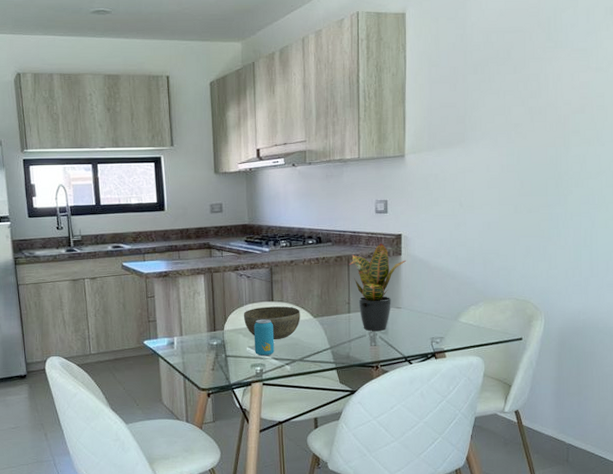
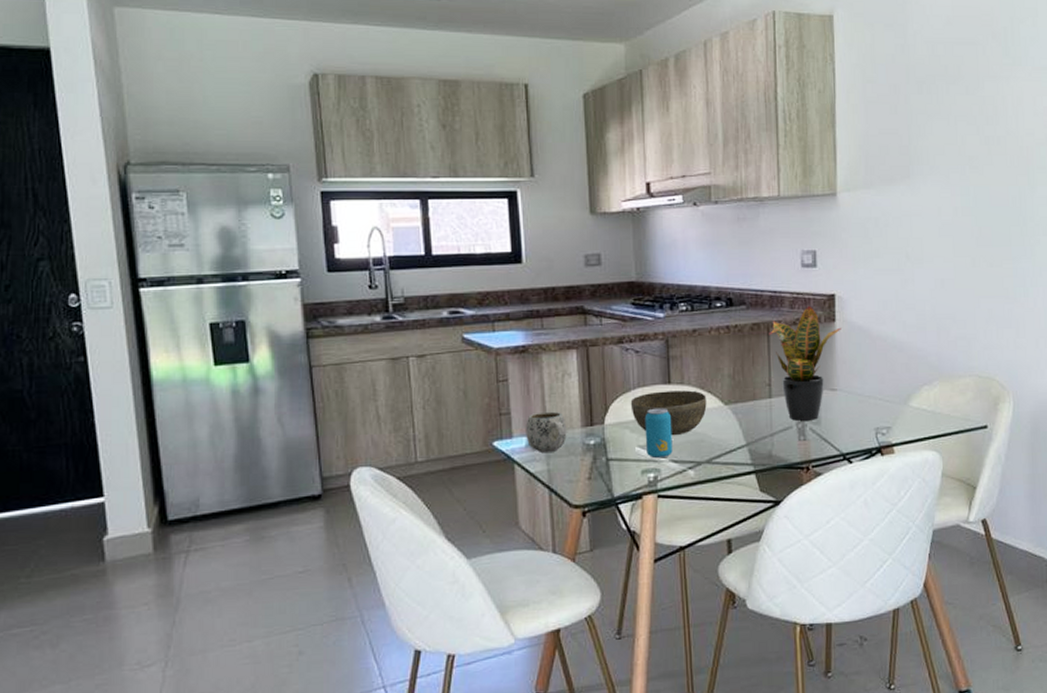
mug: none [167,320,197,349] -> present [525,411,567,452]

